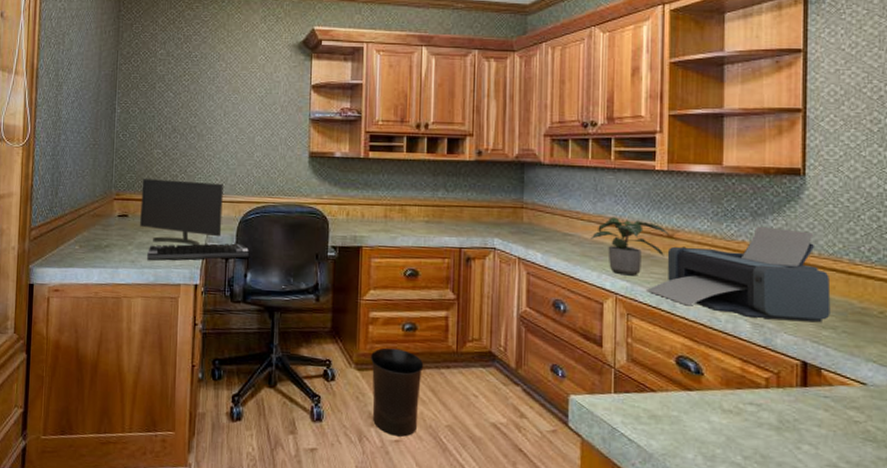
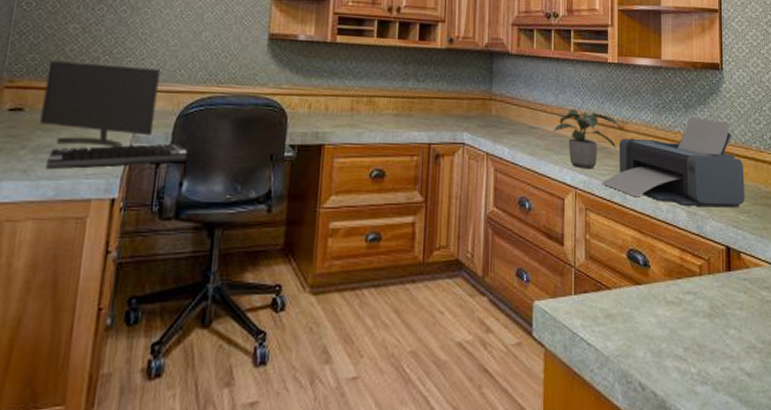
waste bin: present [370,347,424,437] -> none [327,264,388,372]

